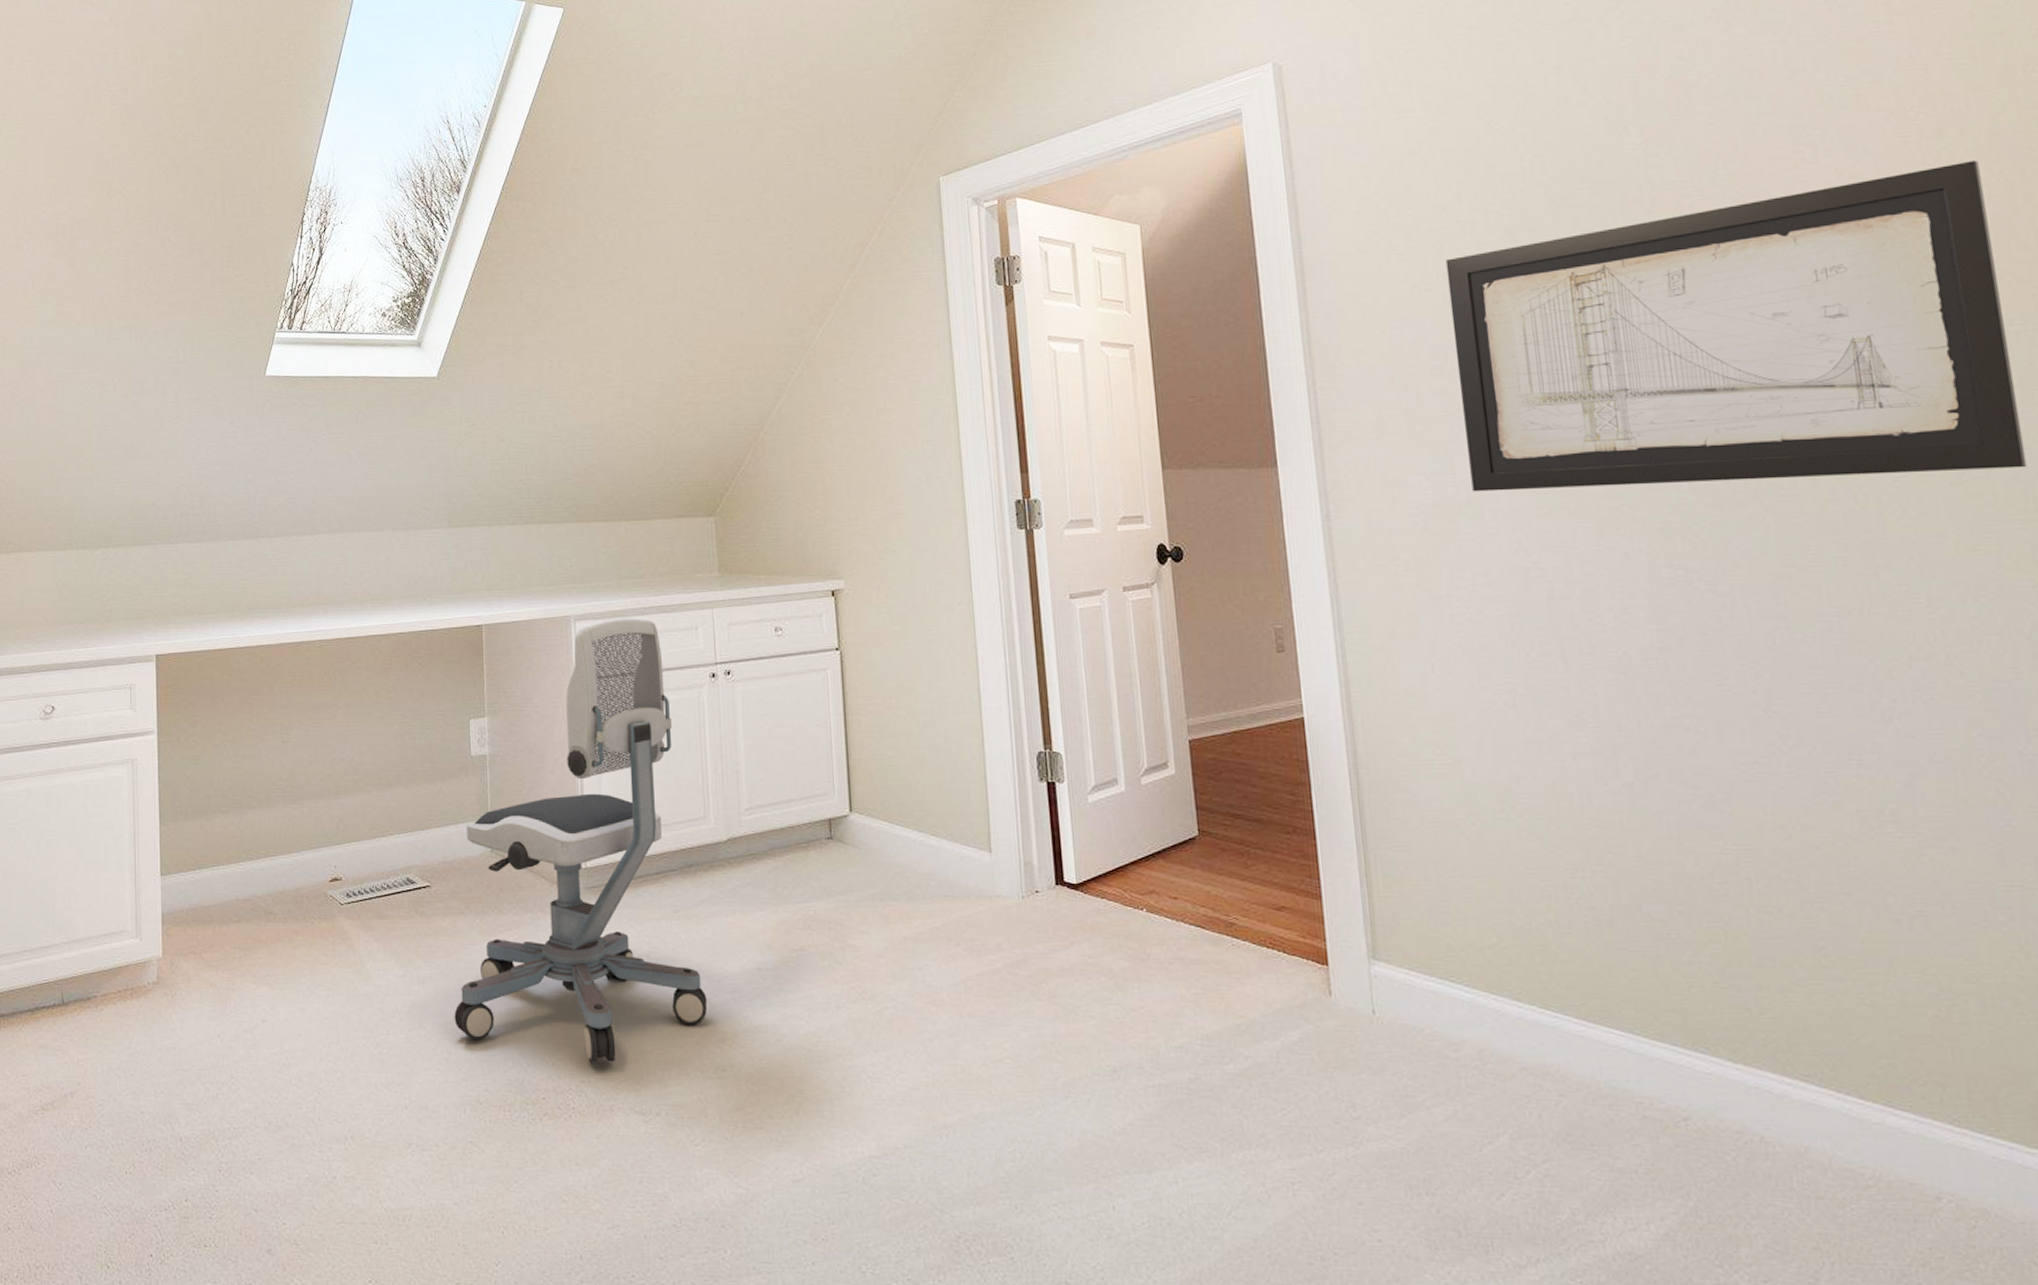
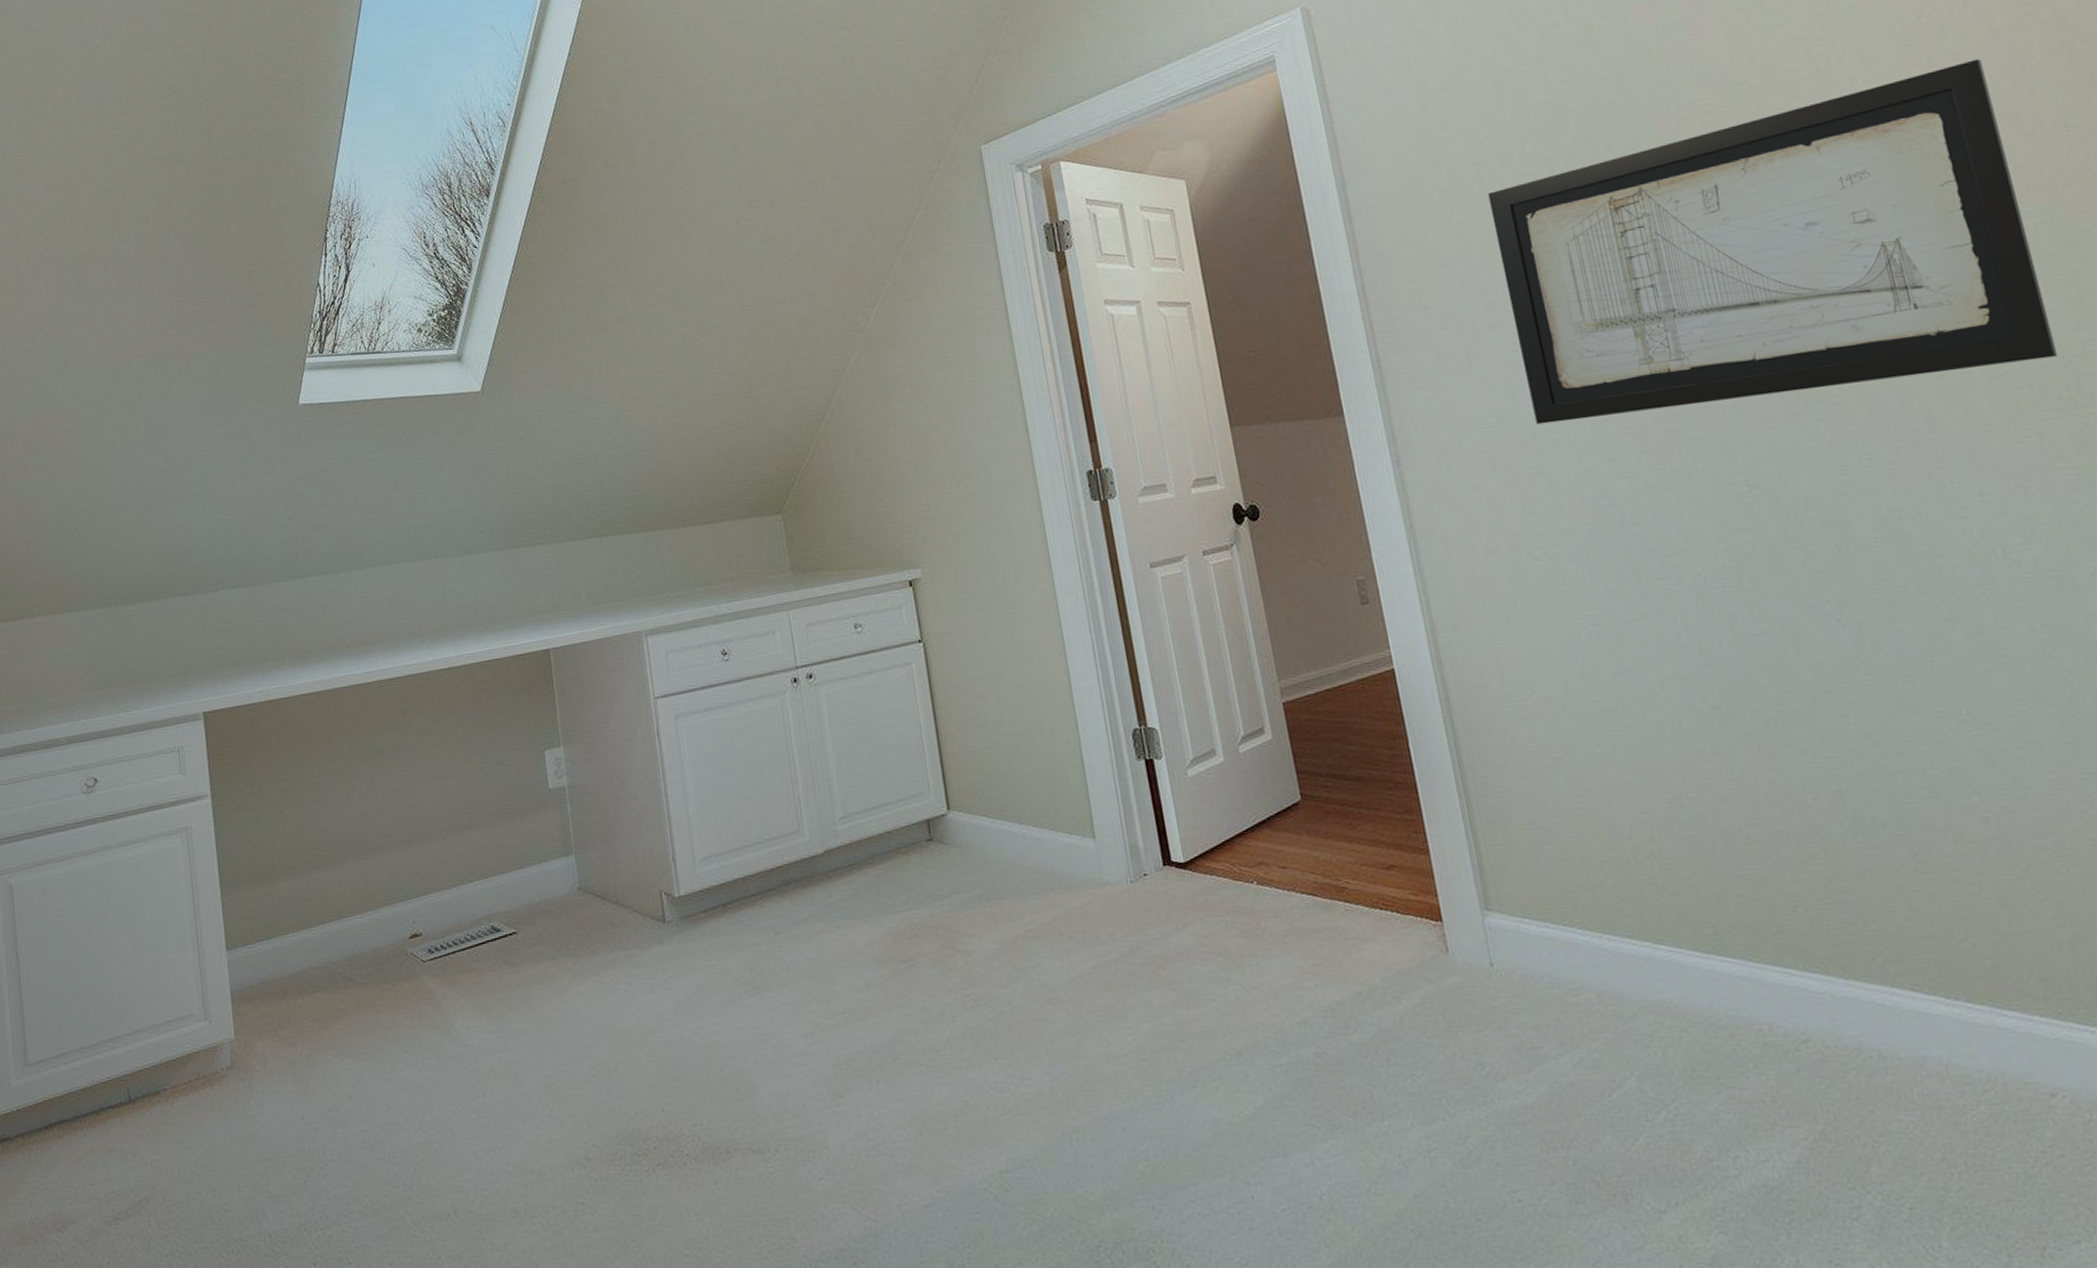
office chair: present [454,617,708,1063] -> none [550,627,819,1104]

